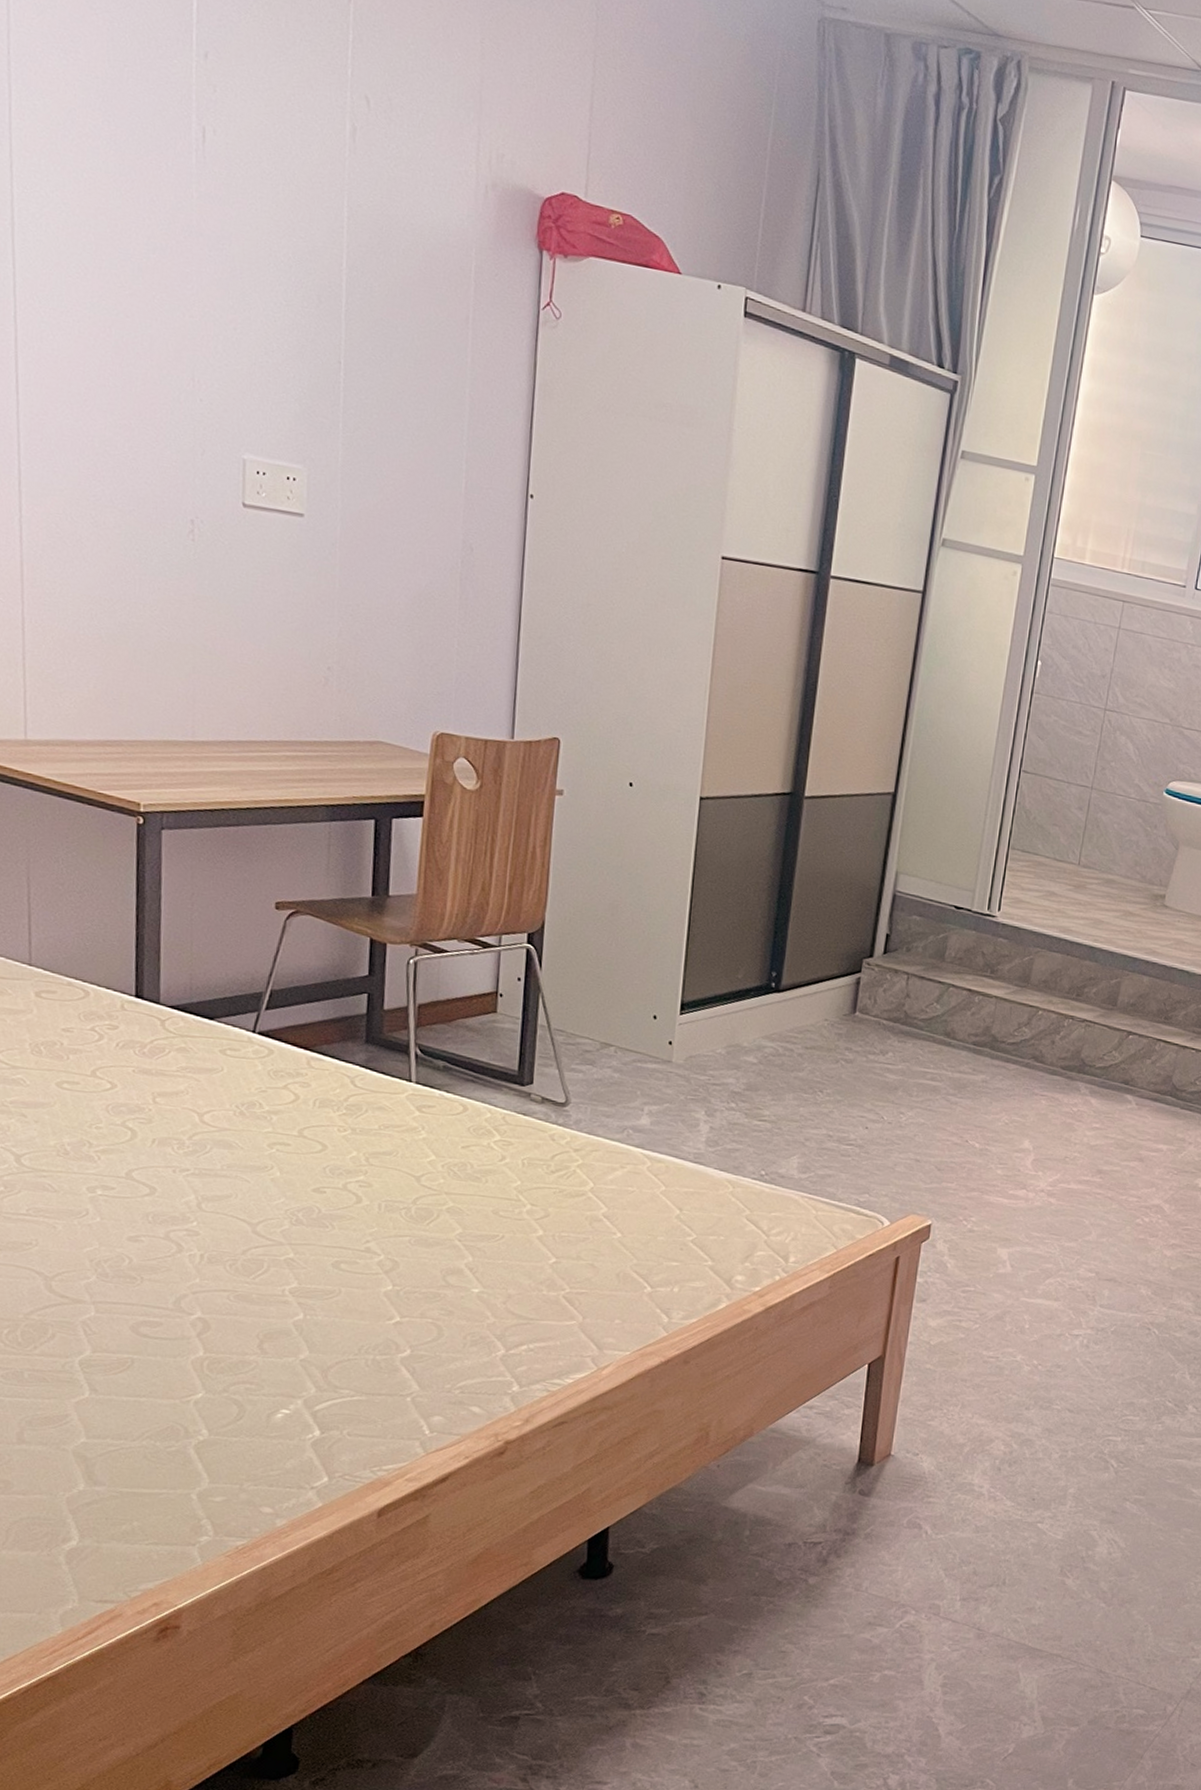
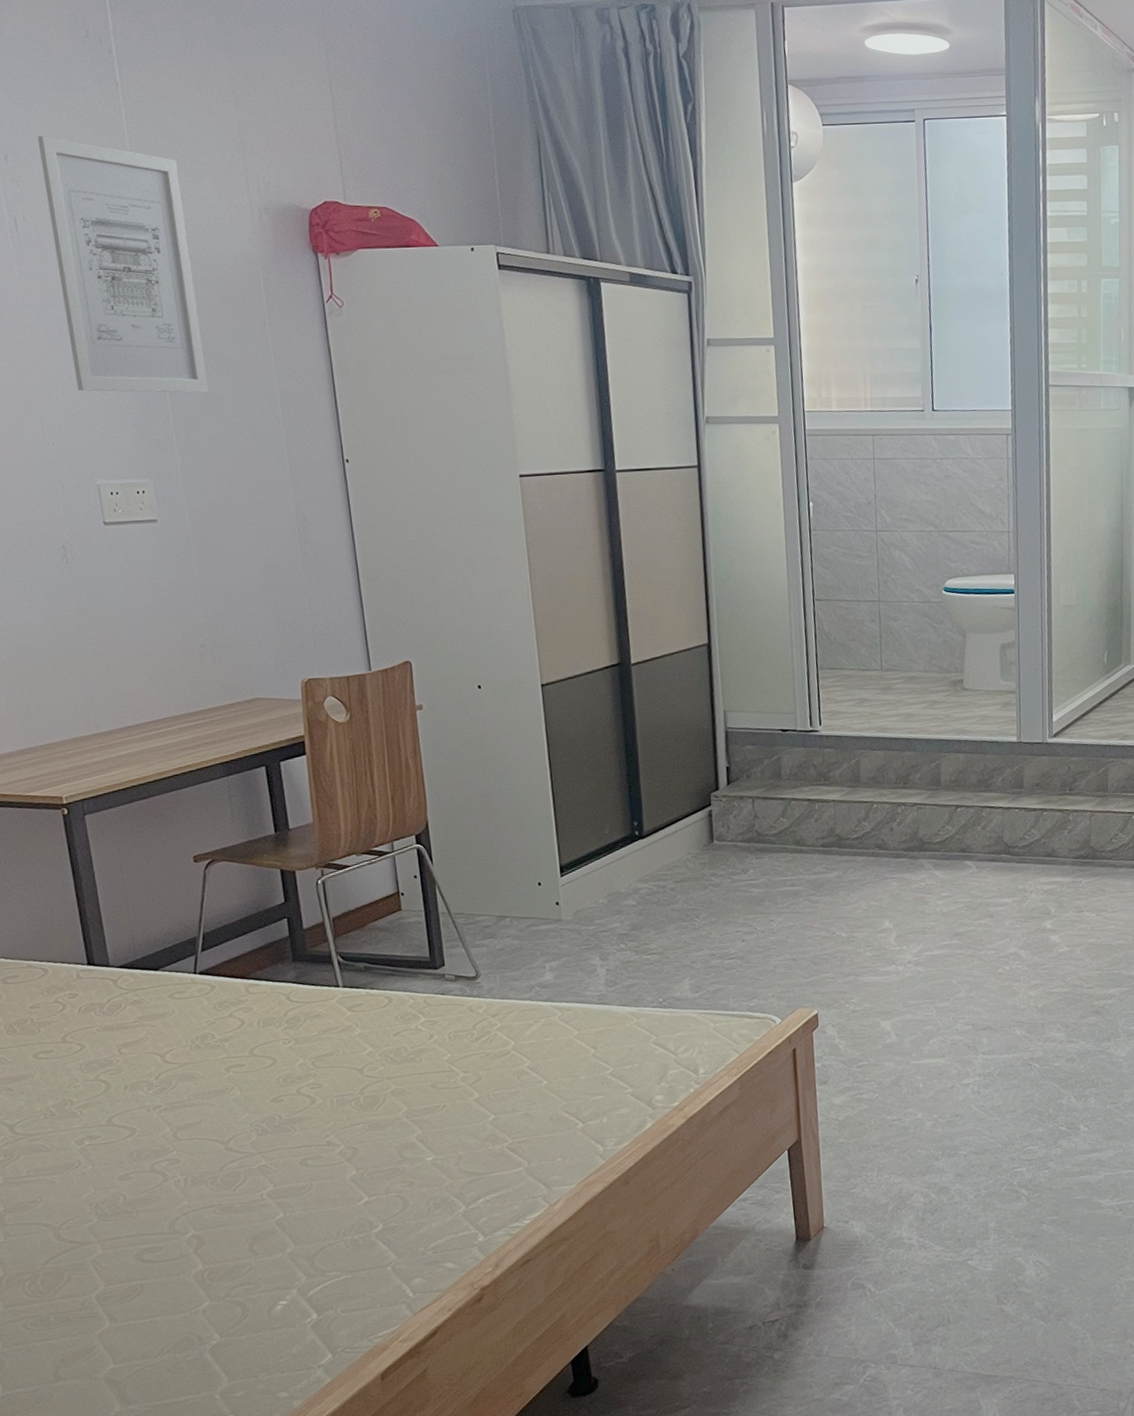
wall art: none [240,38,402,383] -> present [37,135,209,393]

